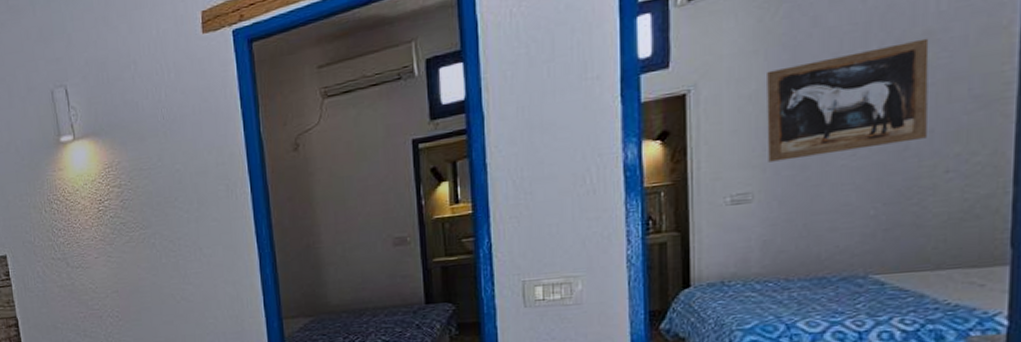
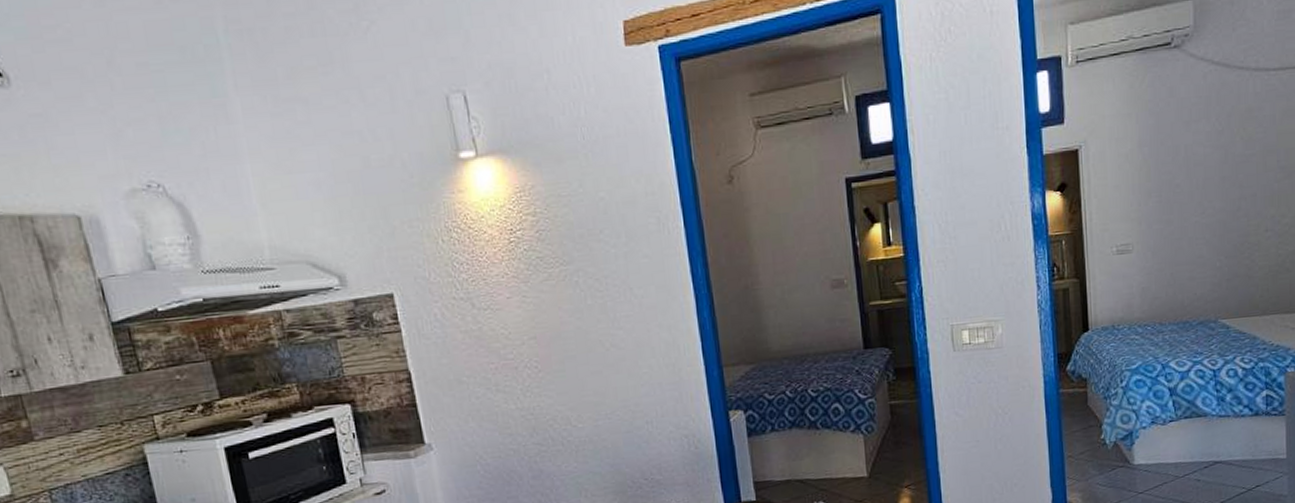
wall art: present [767,38,929,162] -> none [1139,114,1252,216]

